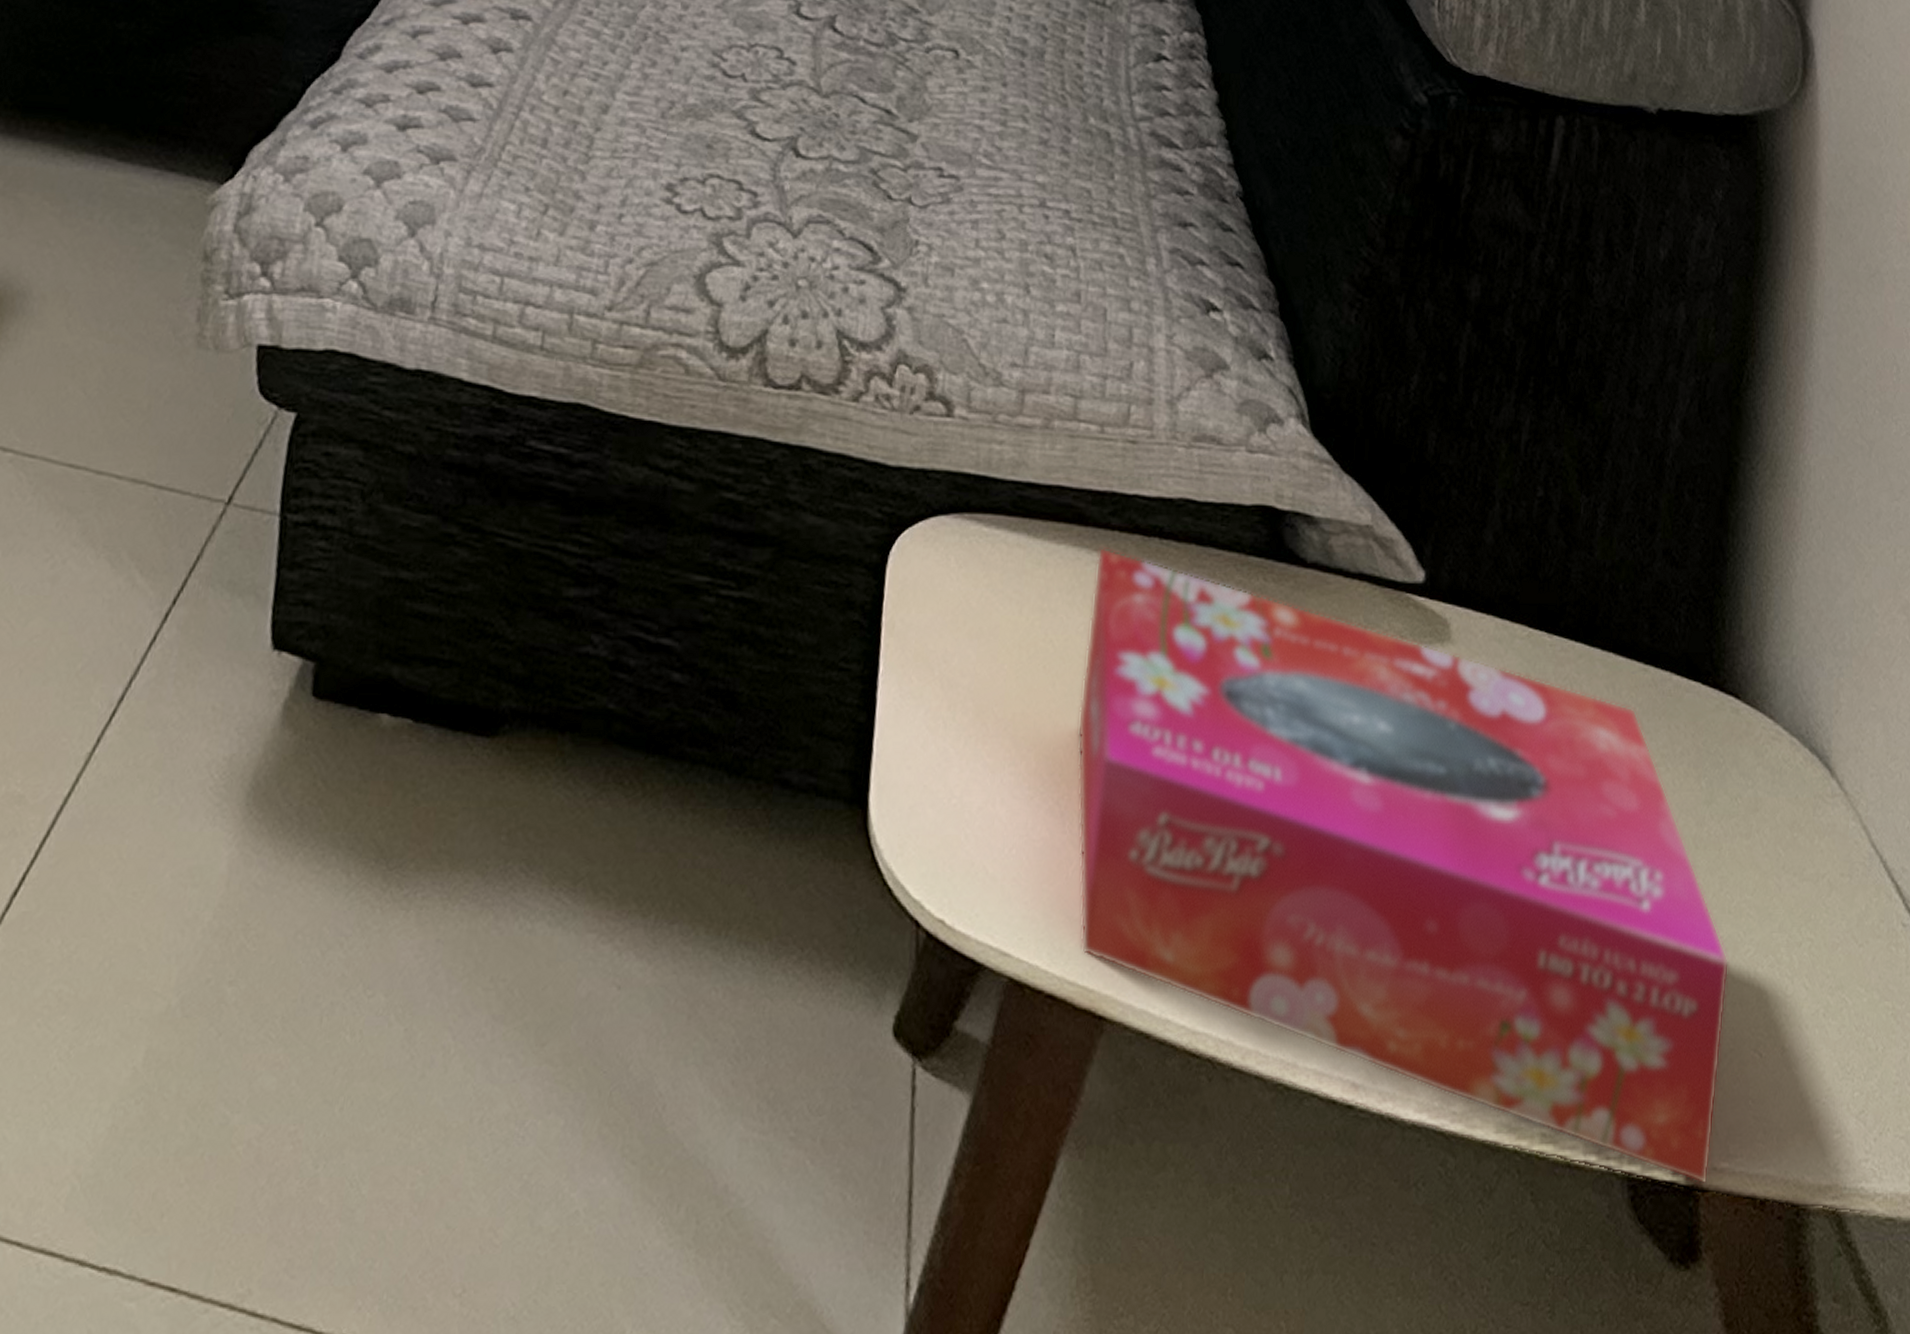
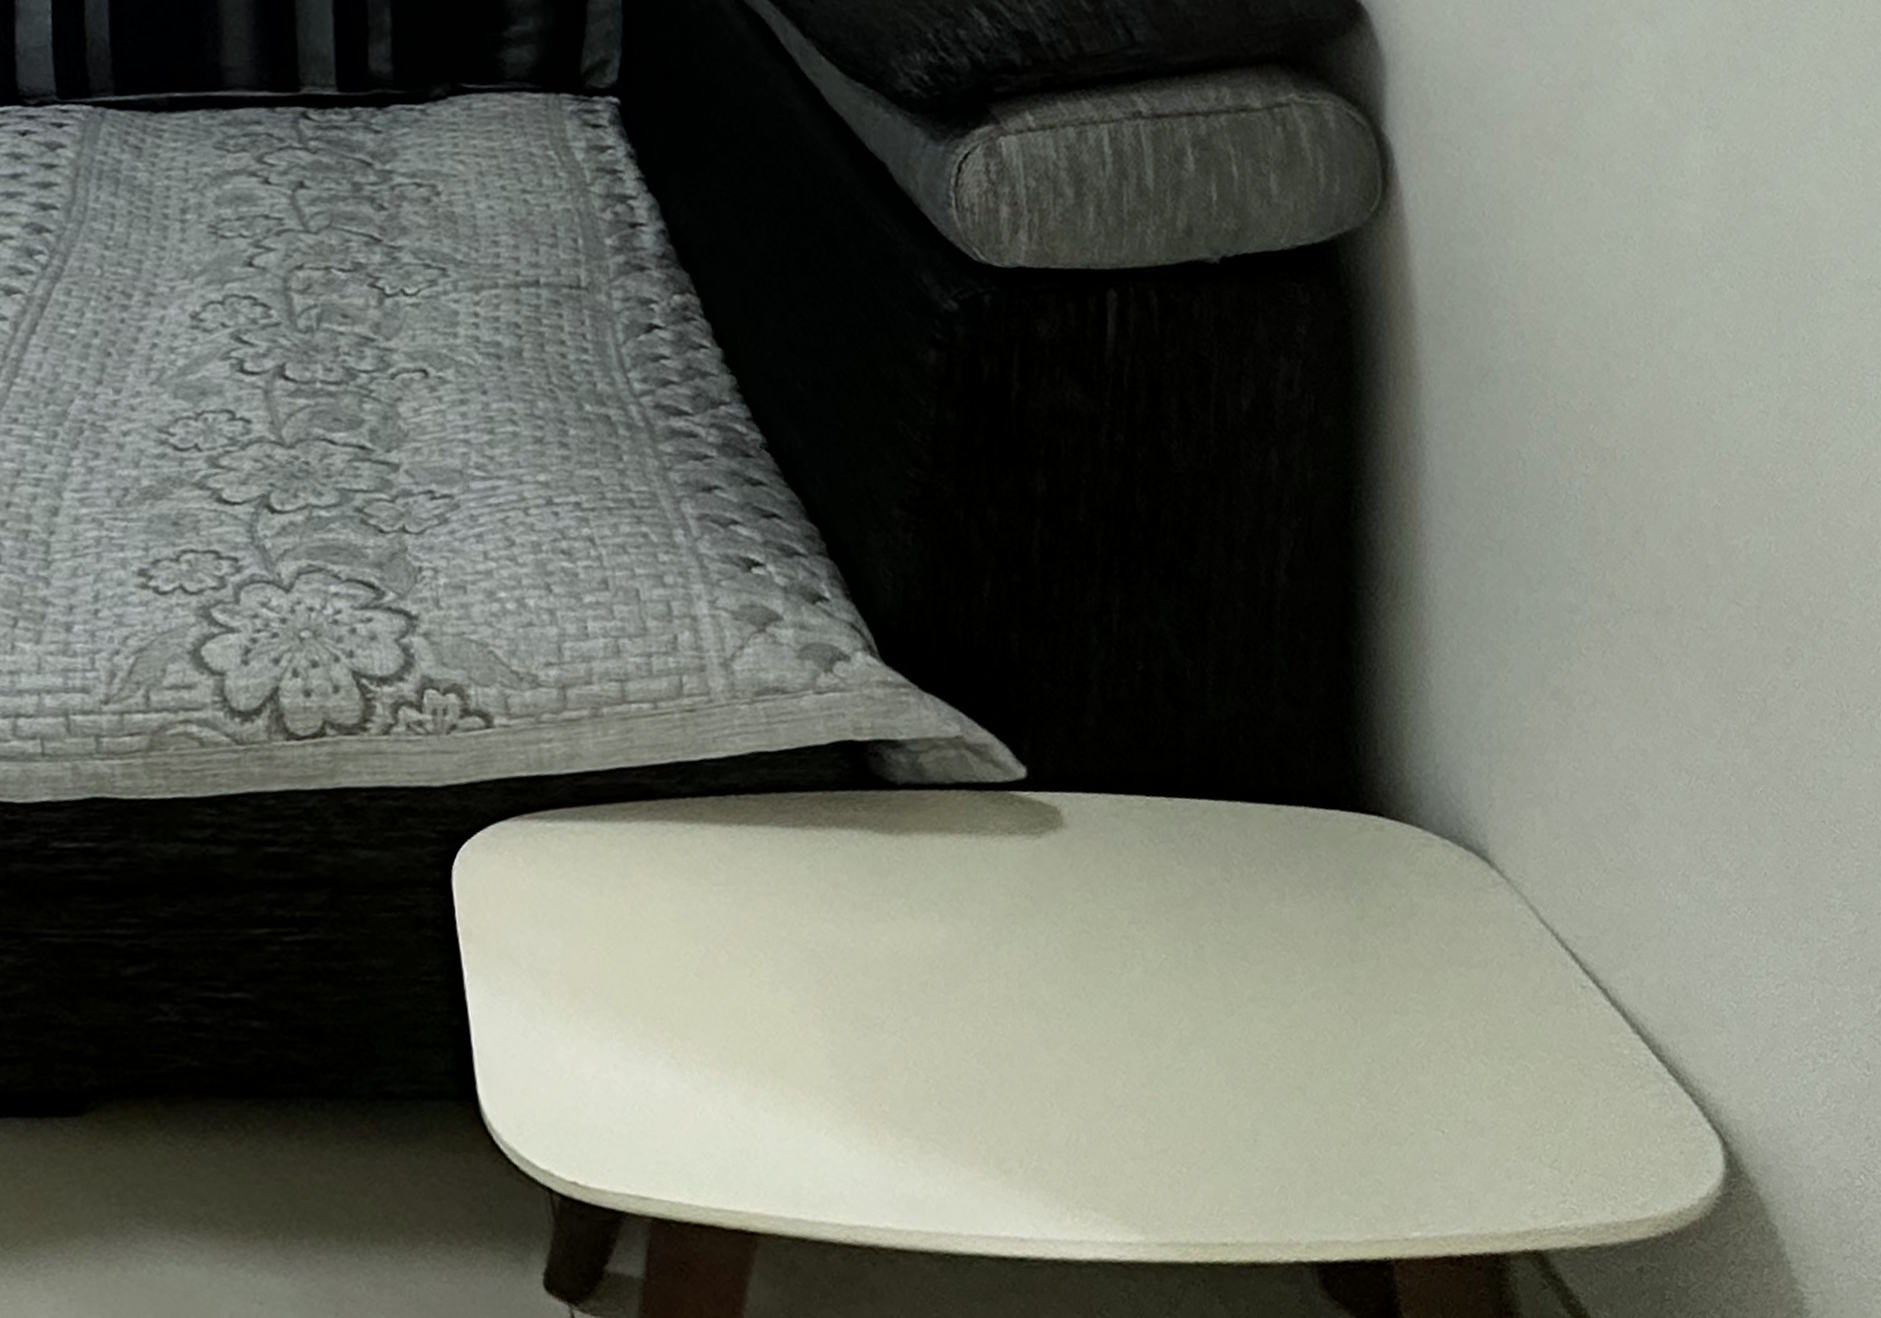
tissue box: present [1077,548,1730,1185] -> none [672,815,1402,1256]

